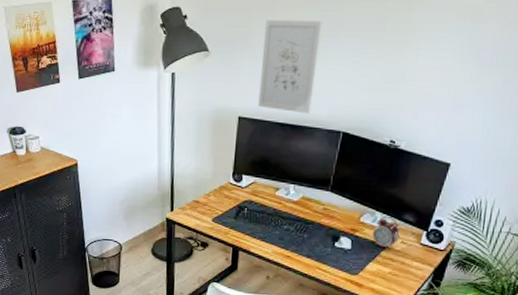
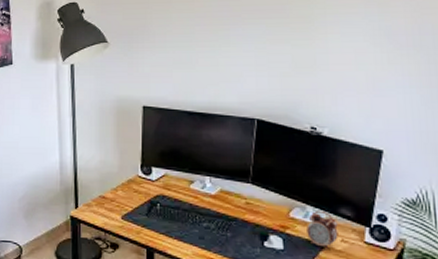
wall art: present [258,20,323,114] -> none [163,10,223,101]

